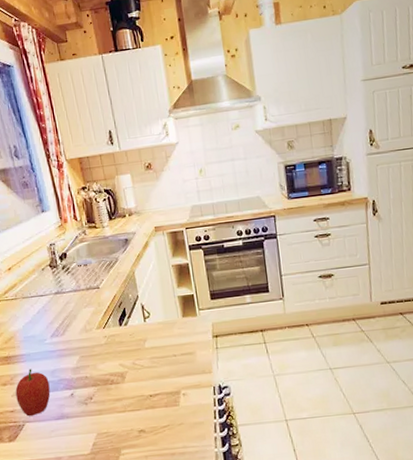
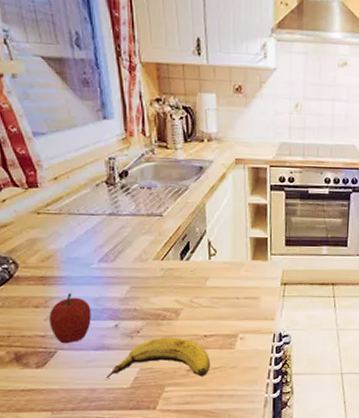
banana: none [68,399,160,447] -> present [106,337,211,379]

